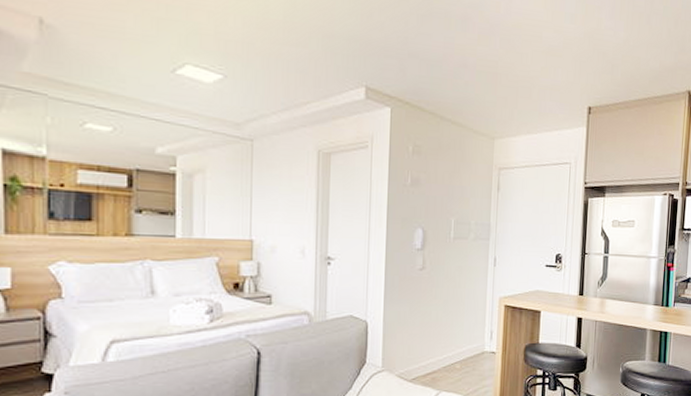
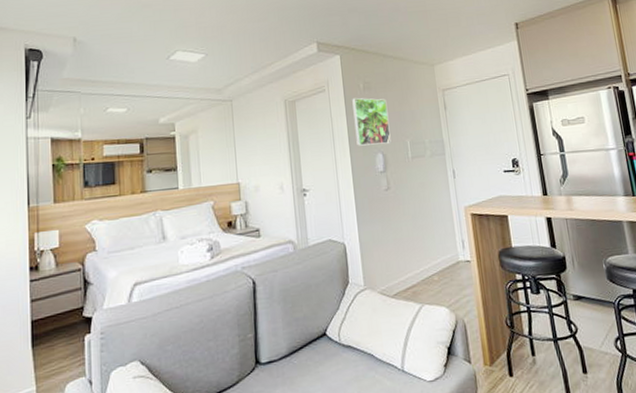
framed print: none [396,161,436,219] -> present [352,97,391,146]

